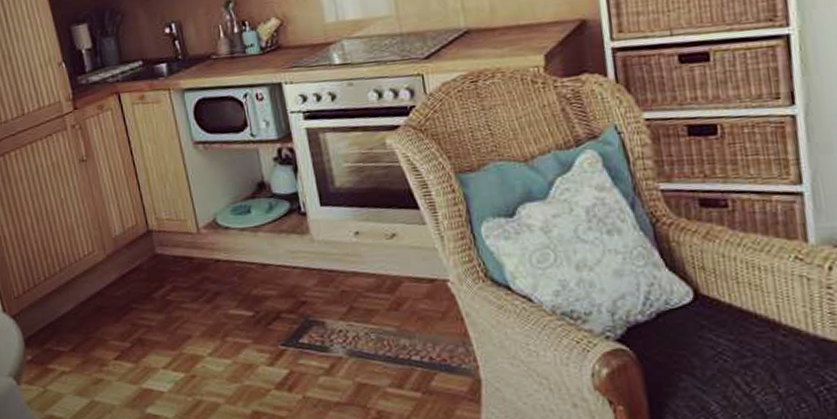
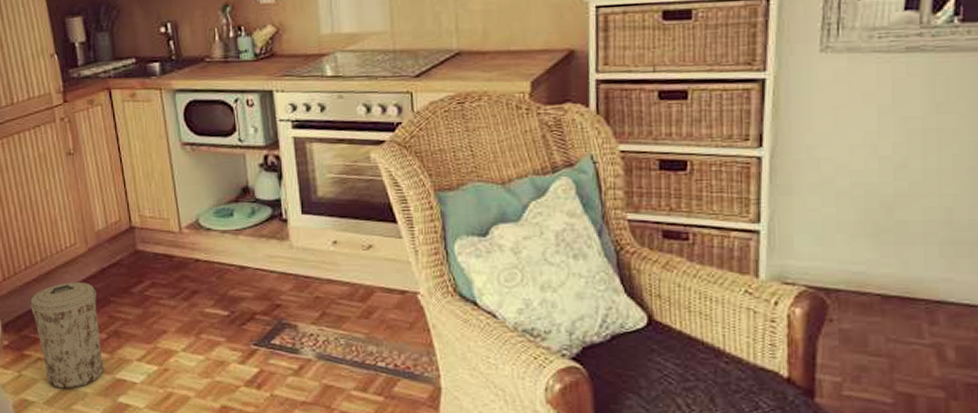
trash can: none [51,290,130,402] -> present [30,283,104,389]

